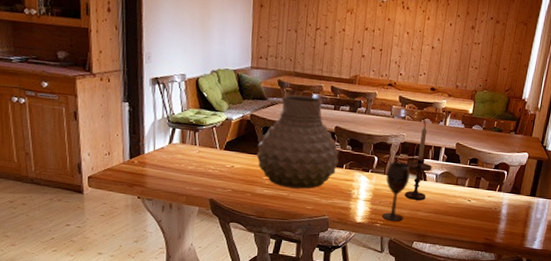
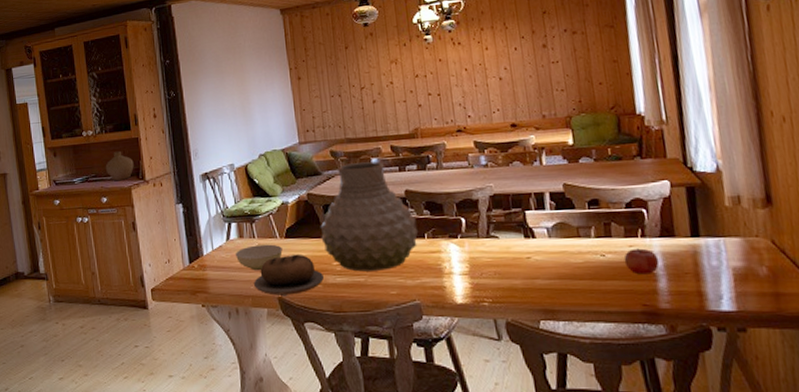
ceramic jug: none [48,37,81,69] -> present [105,150,134,181]
bowl: none [175,151,220,175] -> present [235,244,283,271]
bread: none [190,164,253,199] -> present [254,254,324,296]
wine glass: present [381,162,410,221] -> none [480,220,517,296]
candlestick: present [404,119,432,201] -> none [504,162,541,265]
fruit: none [482,199,505,218] -> present [624,248,660,275]

